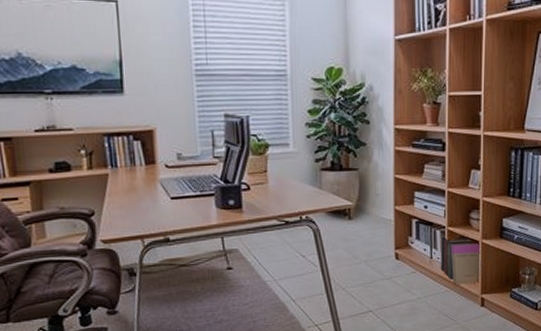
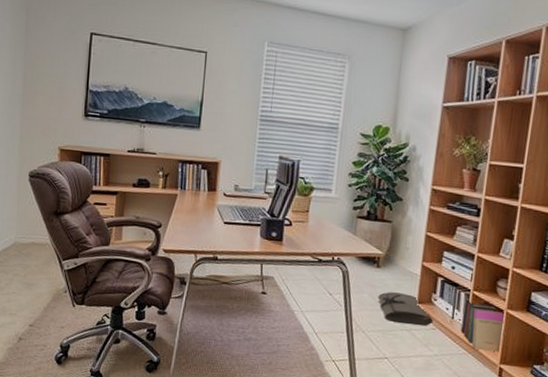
tool roll: none [354,241,411,273] -> present [378,292,432,326]

